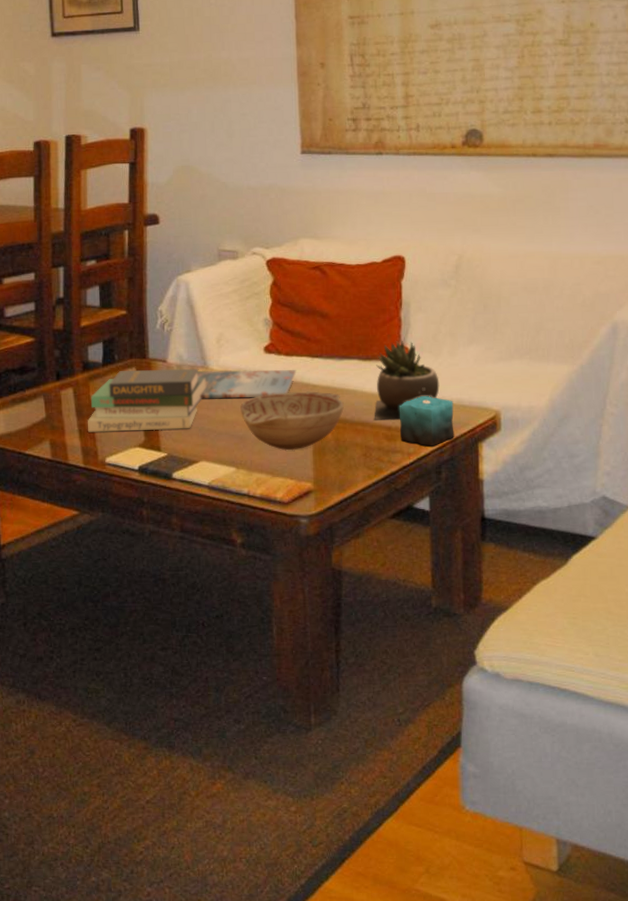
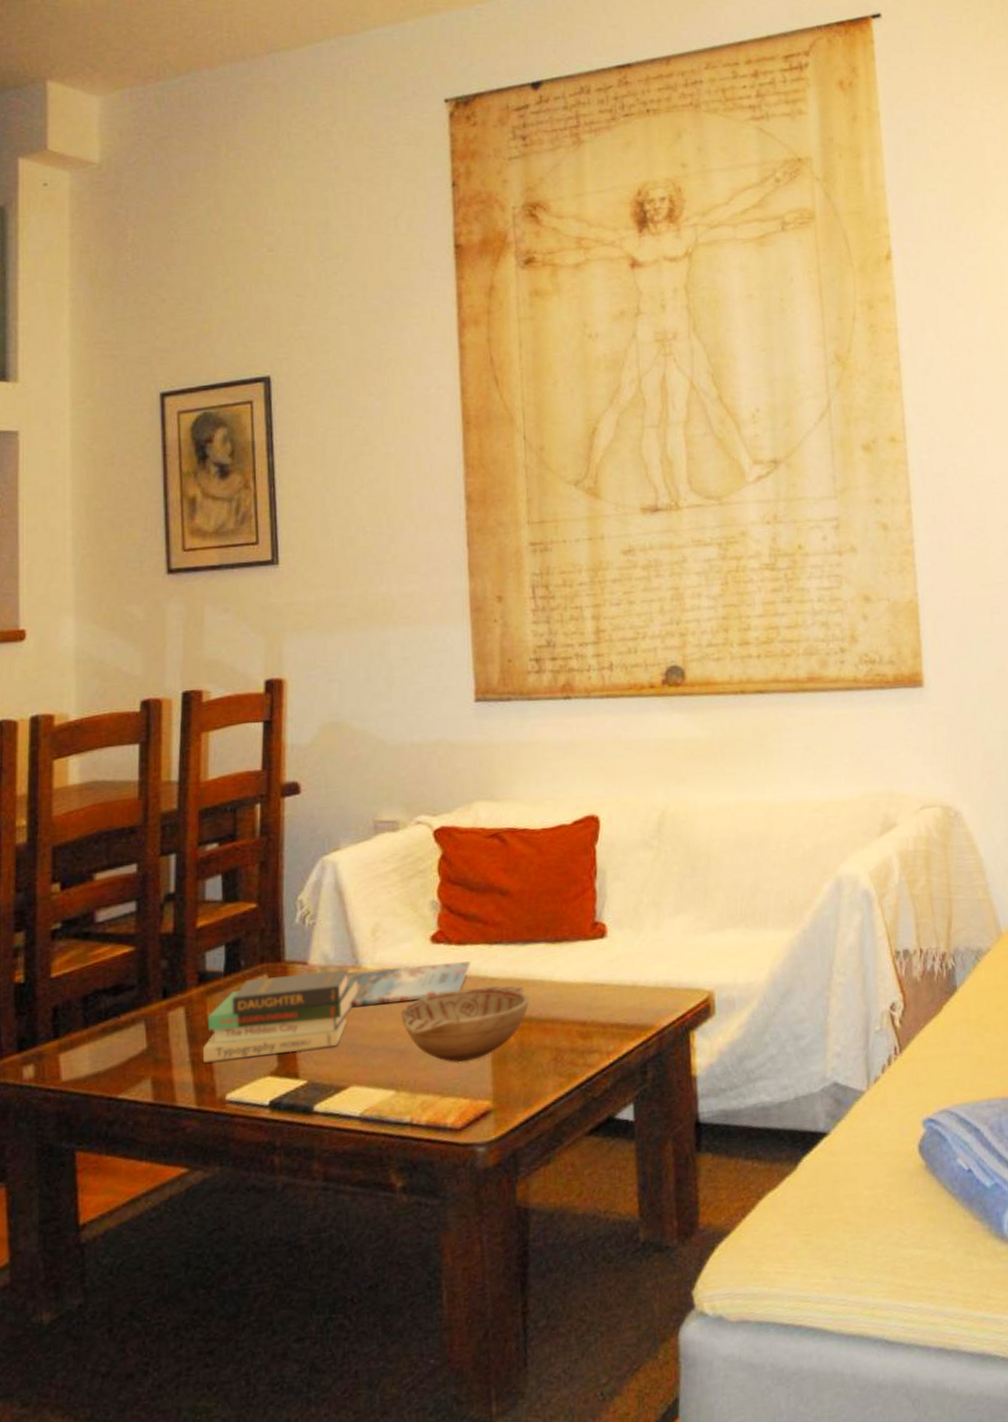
succulent plant: present [374,339,440,420] -> none [565,914,643,1015]
candle: present [398,389,454,448] -> none [595,972,662,1043]

